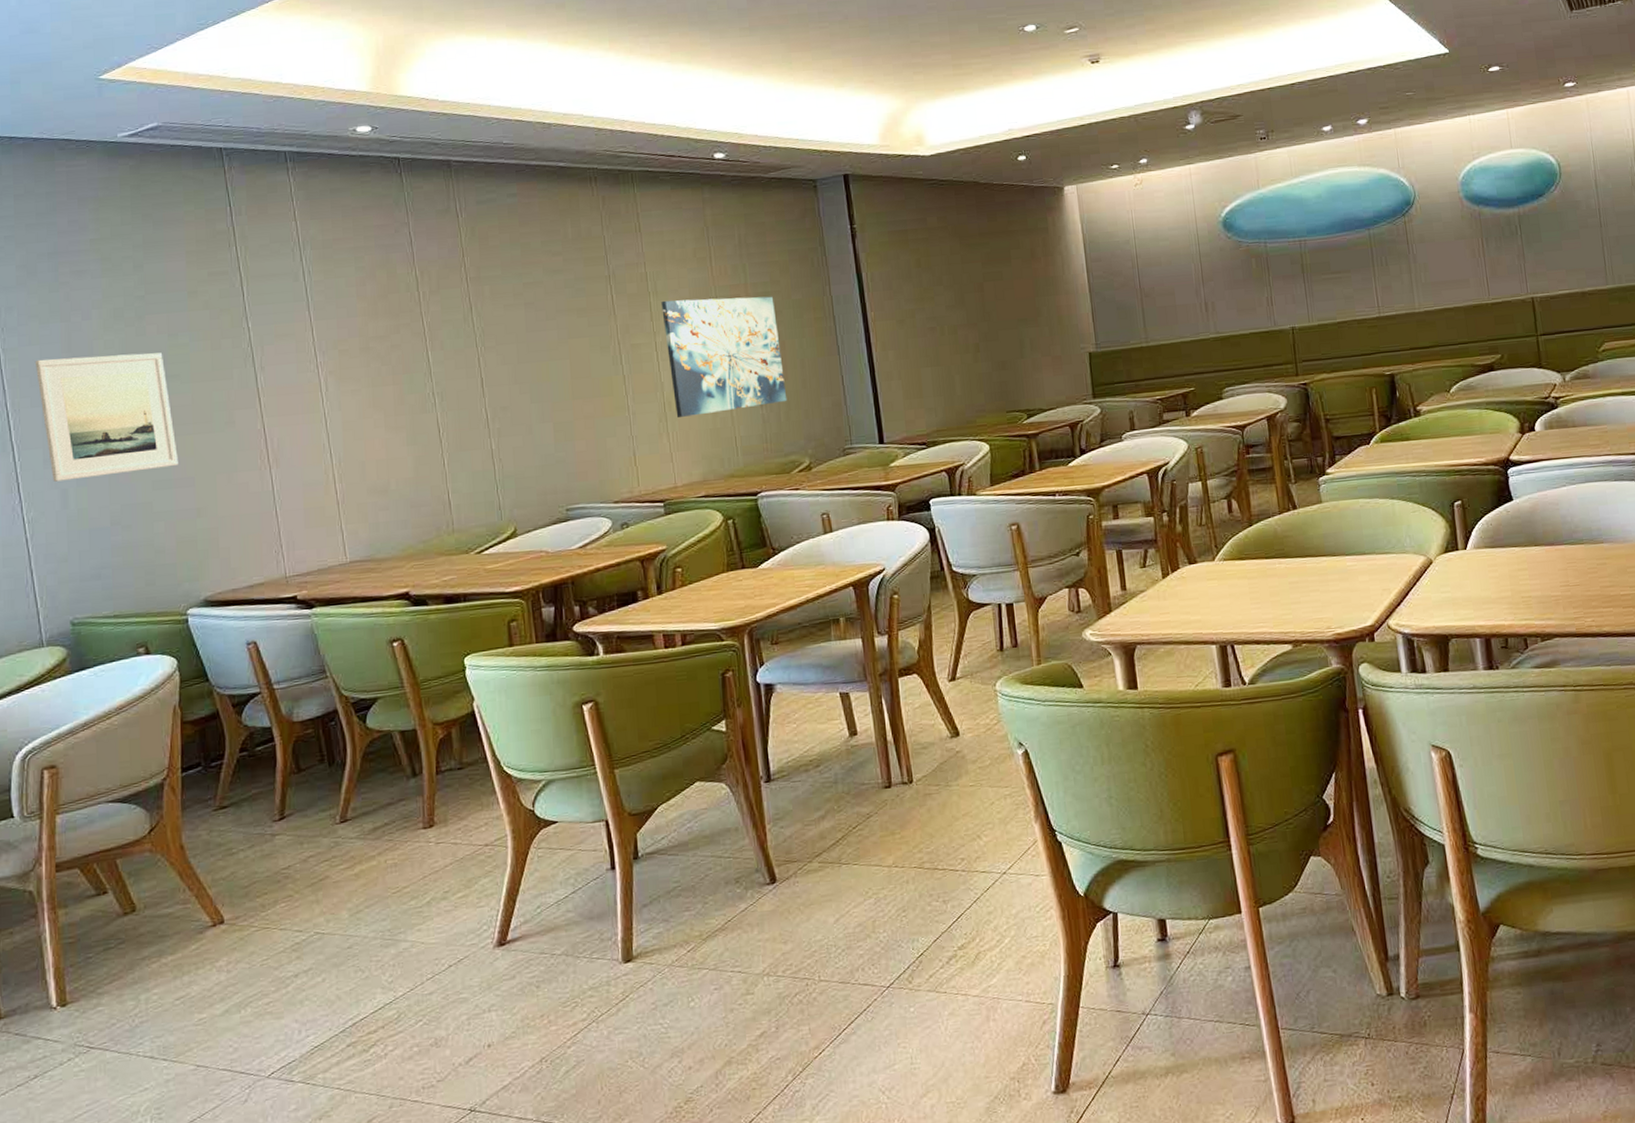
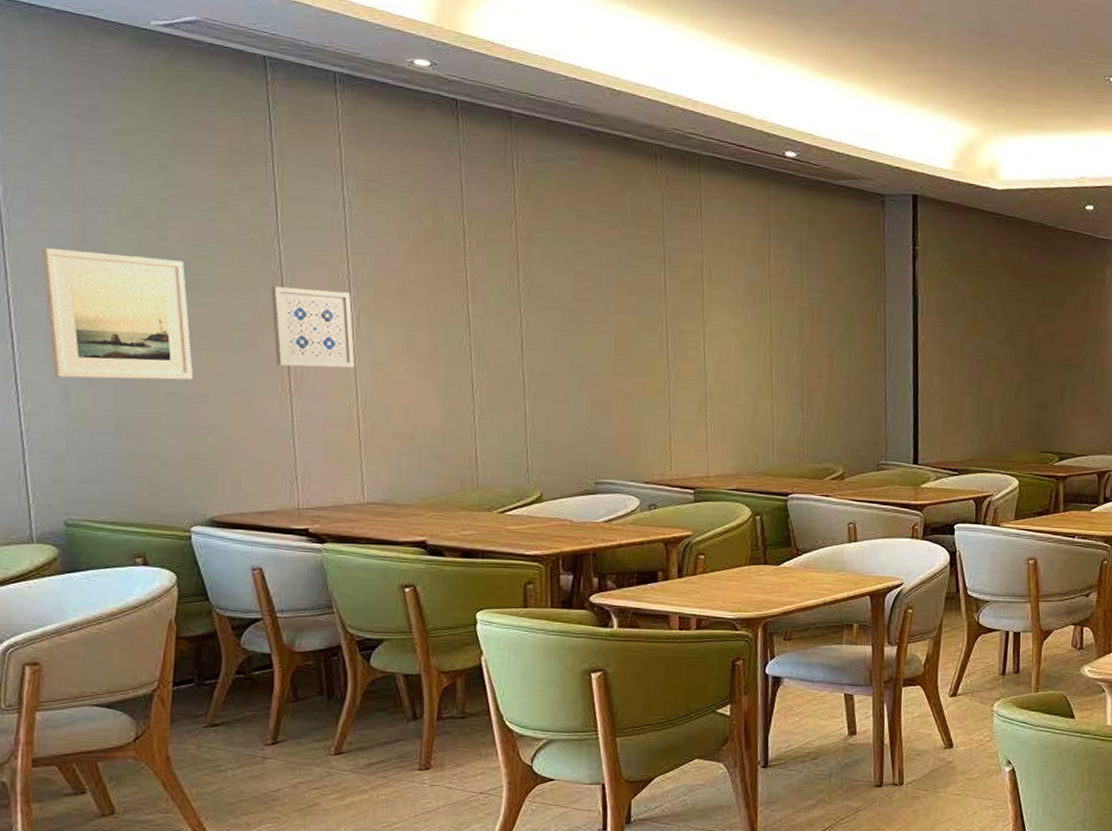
wall art: none [243,358,326,440] -> present [271,286,355,368]
wall art: present [661,296,788,417] -> none [714,291,829,410]

